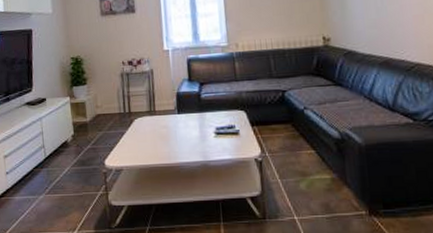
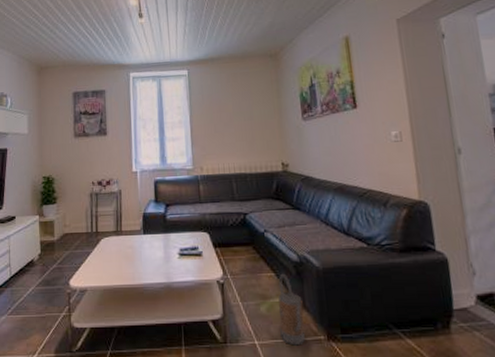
watering can: none [318,150,346,221] -> present [278,273,305,346]

